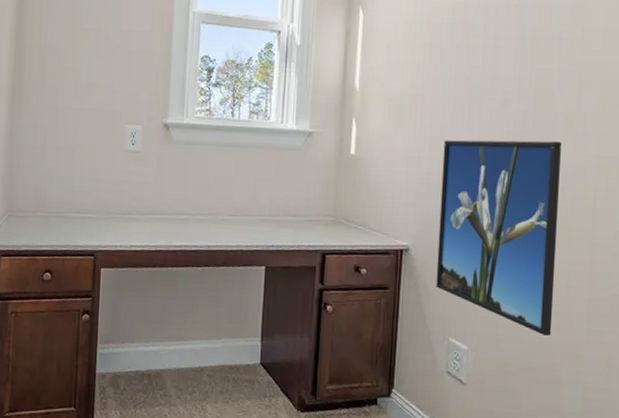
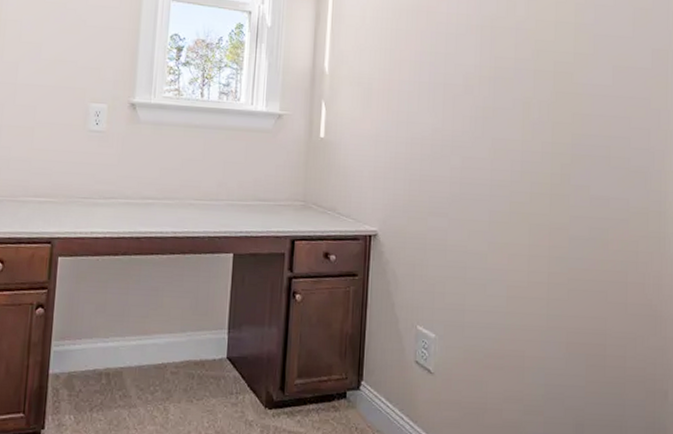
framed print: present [436,140,561,336] -> none [403,124,520,321]

